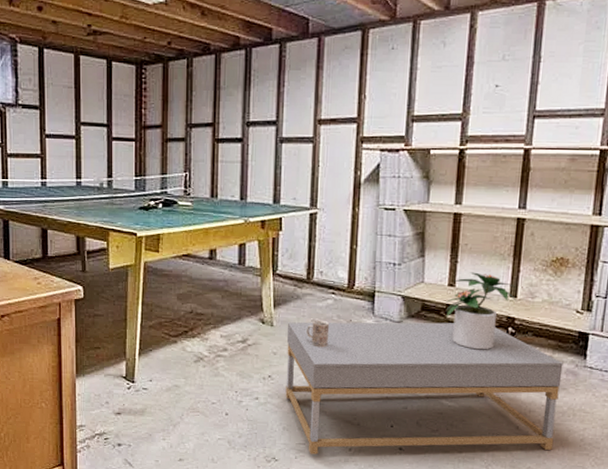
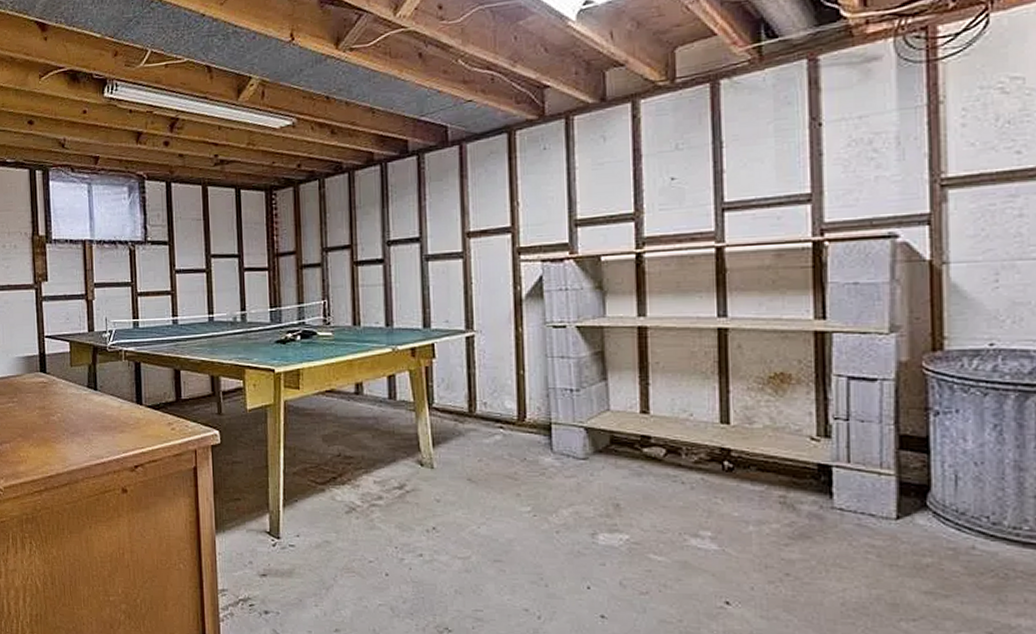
coffee table: present [285,322,563,455] -> none [451,457,804,624]
mug: present [307,320,330,348] -> none [473,459,501,493]
potted plant: present [445,272,518,350] -> none [638,395,731,490]

